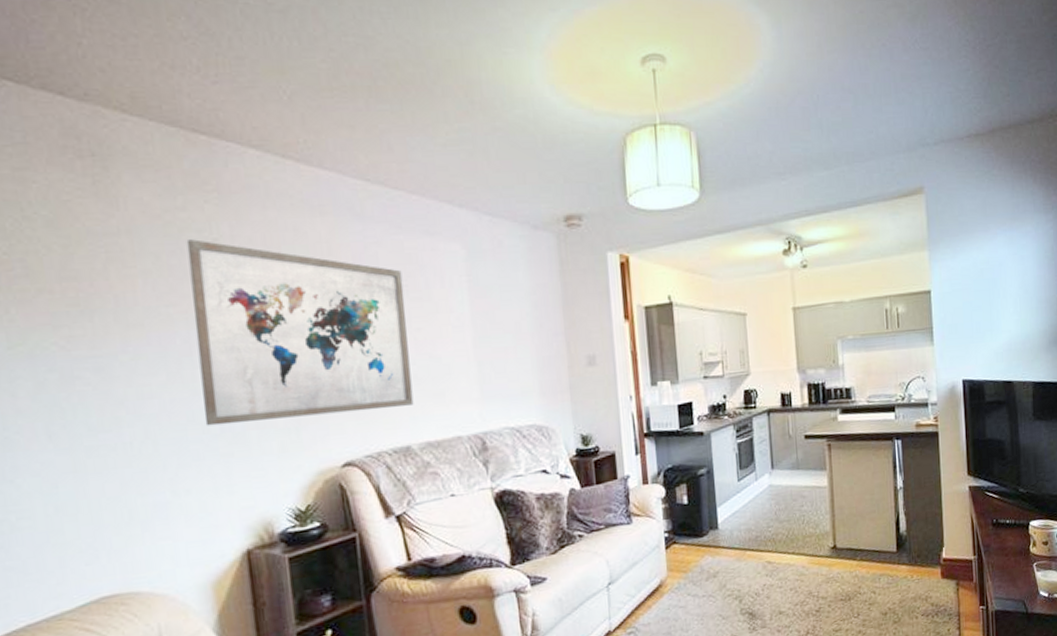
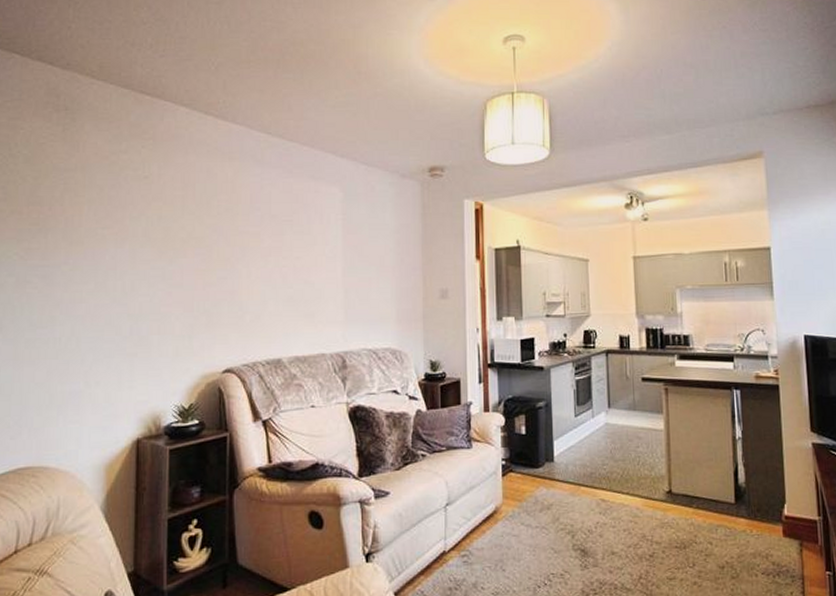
wall art: present [186,239,414,426] -> none [118,176,289,329]

